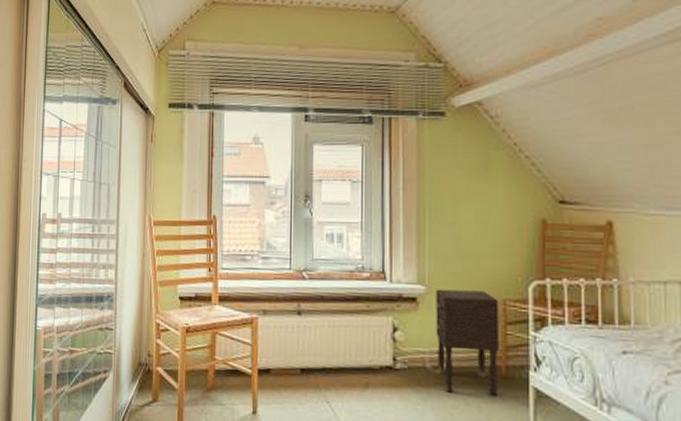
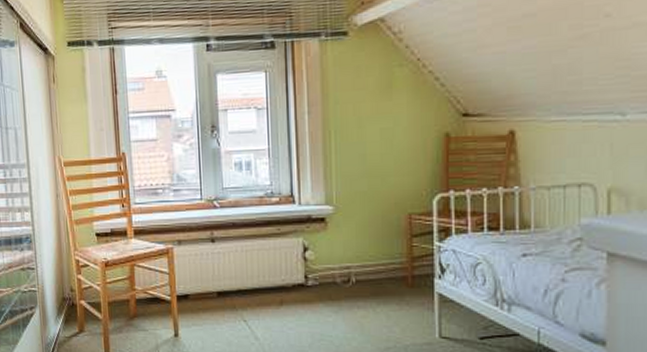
nightstand: present [436,289,499,395] -> none [344,207,406,304]

